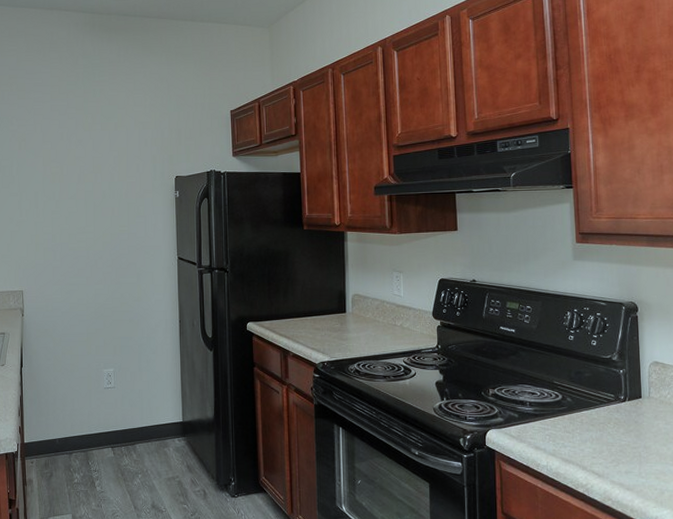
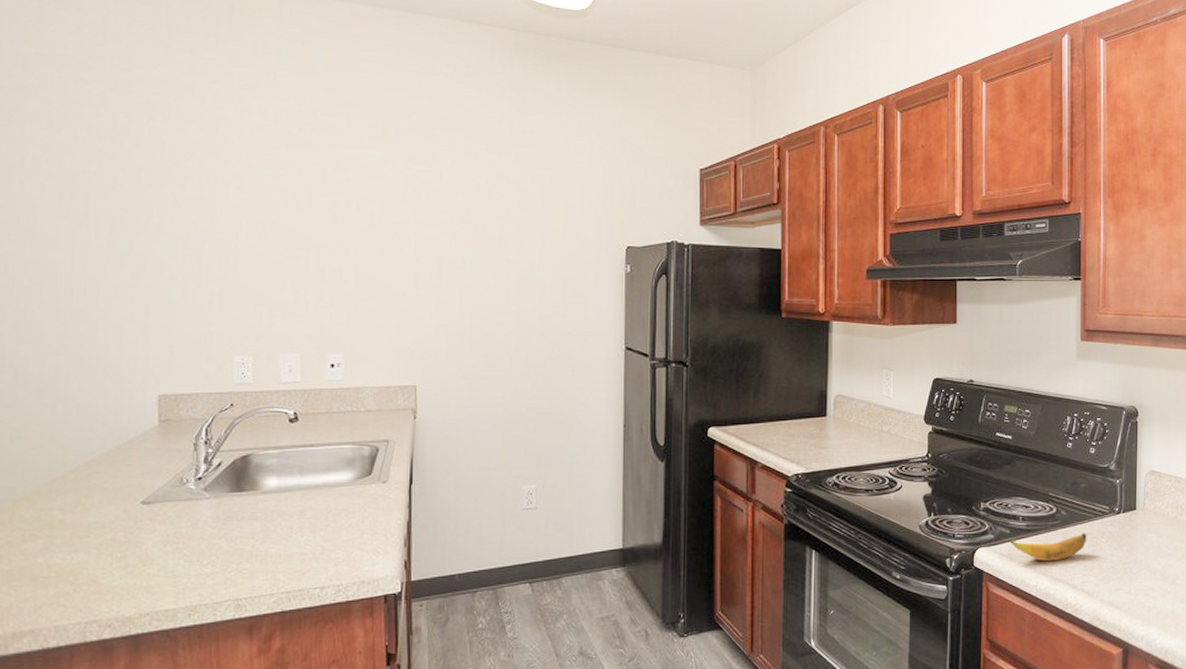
banana: none [518,419,594,444] -> present [1009,533,1087,561]

